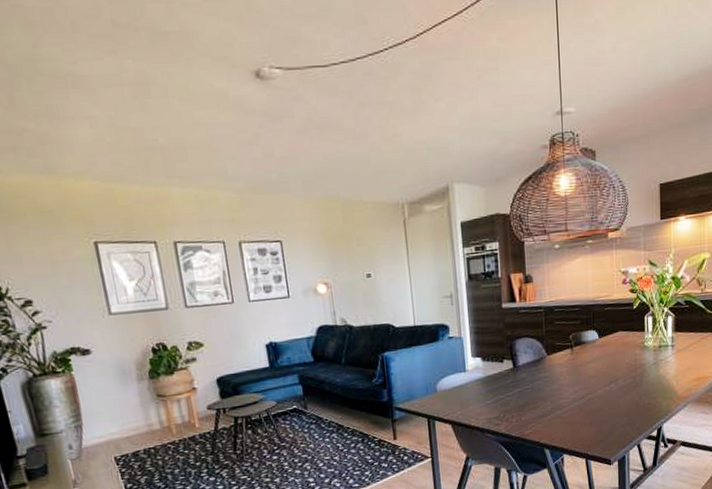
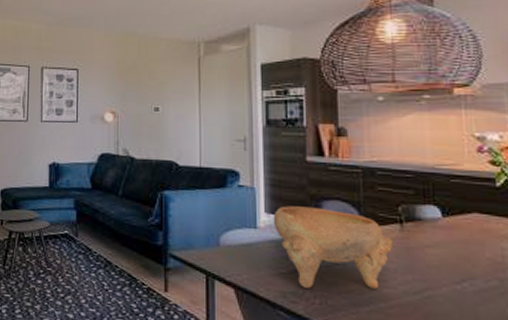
decorative bowl: none [478,346,567,412] -> present [273,206,394,289]

